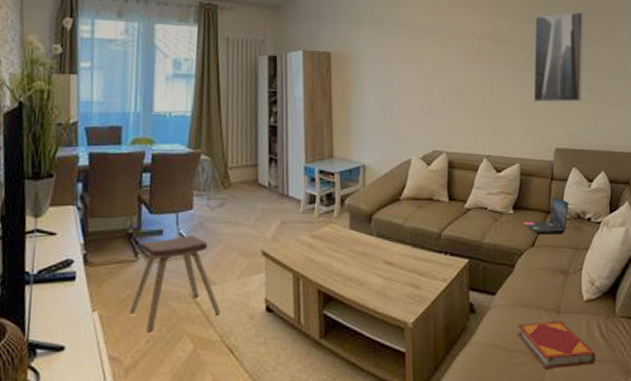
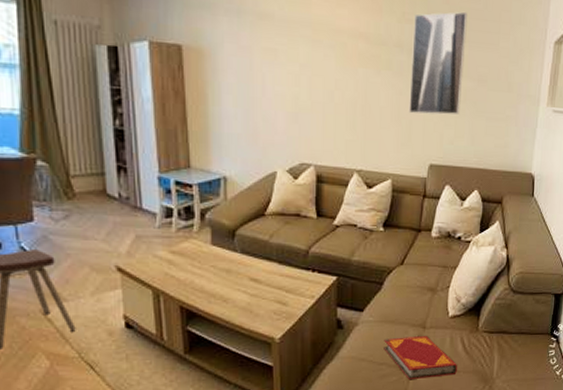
laptop: present [523,197,569,235] -> none [393,215,440,253]

